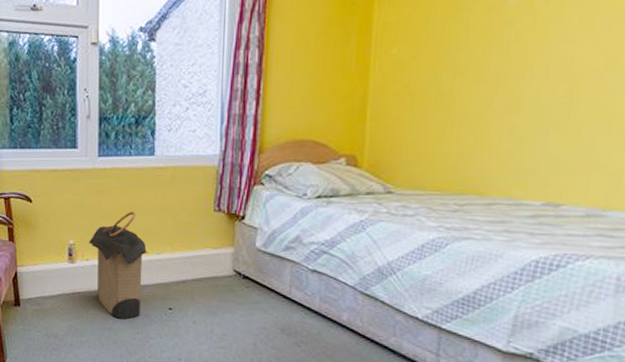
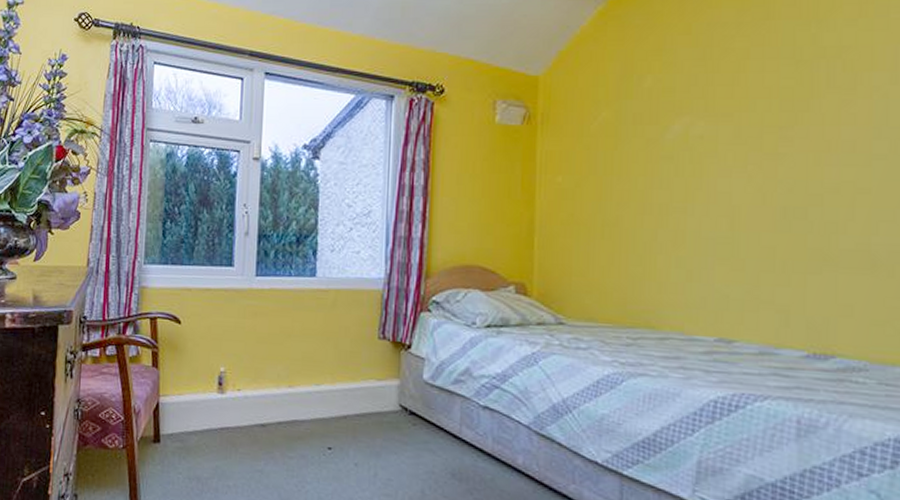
laundry hamper: present [89,210,149,319] -> none [242,336,308,460]

